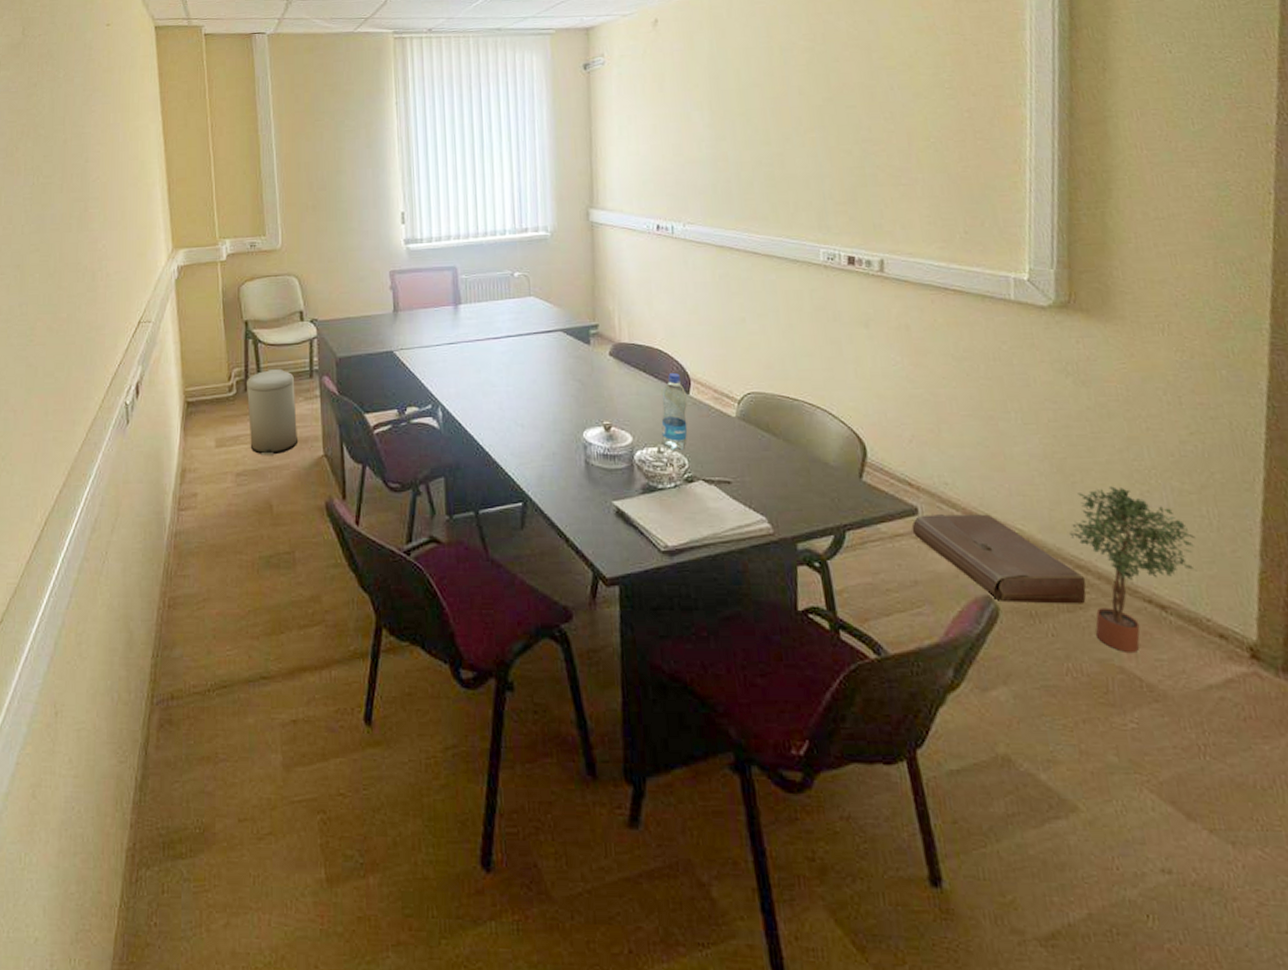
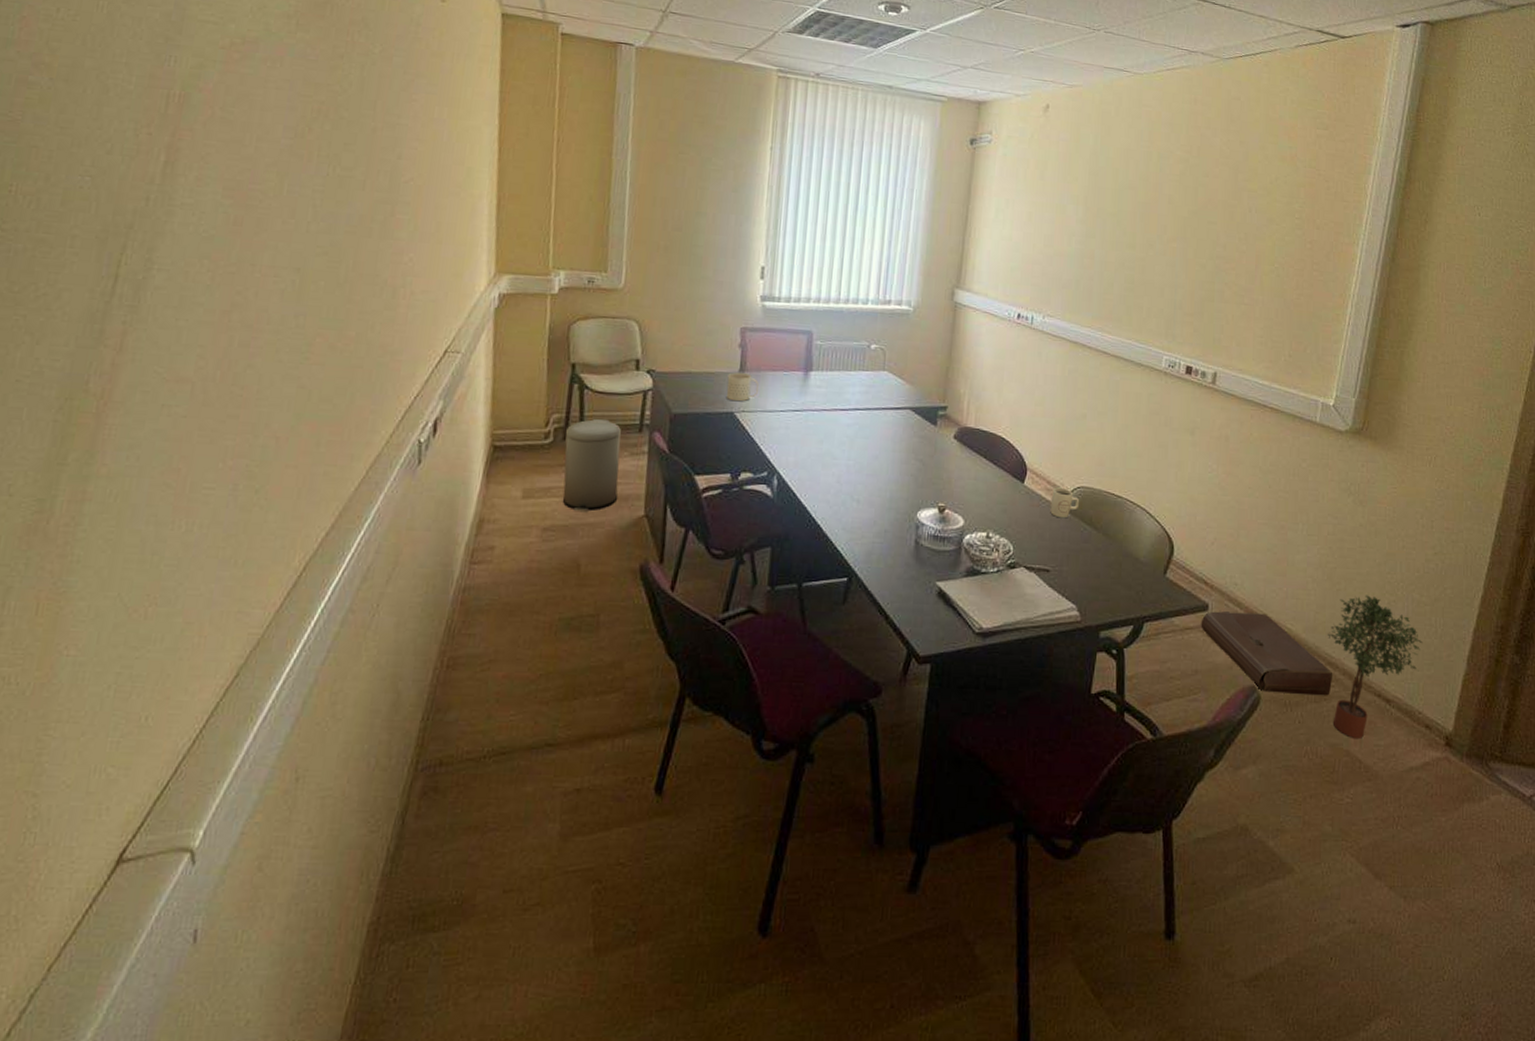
mug: none [383,313,413,341] -> present [726,372,759,402]
bottle: present [661,372,688,450] -> none [992,460,1021,537]
mug: none [720,395,753,427] -> present [1050,487,1080,519]

